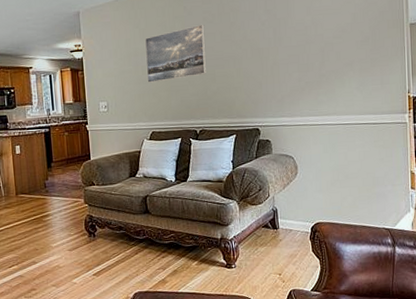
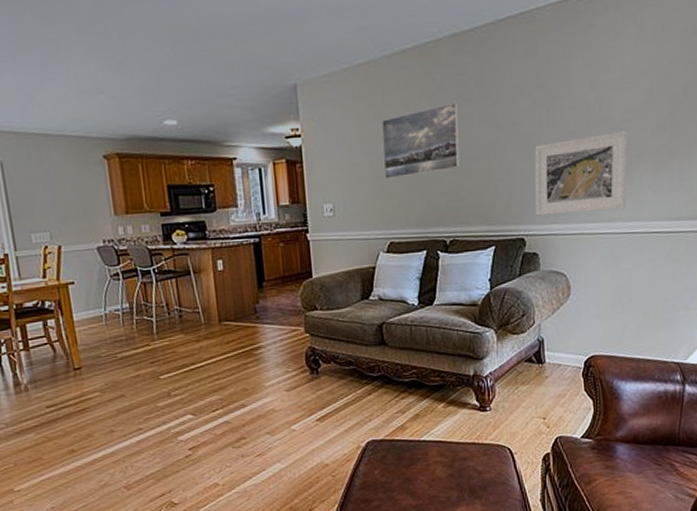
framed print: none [265,45,339,111] -> present [535,131,627,216]

